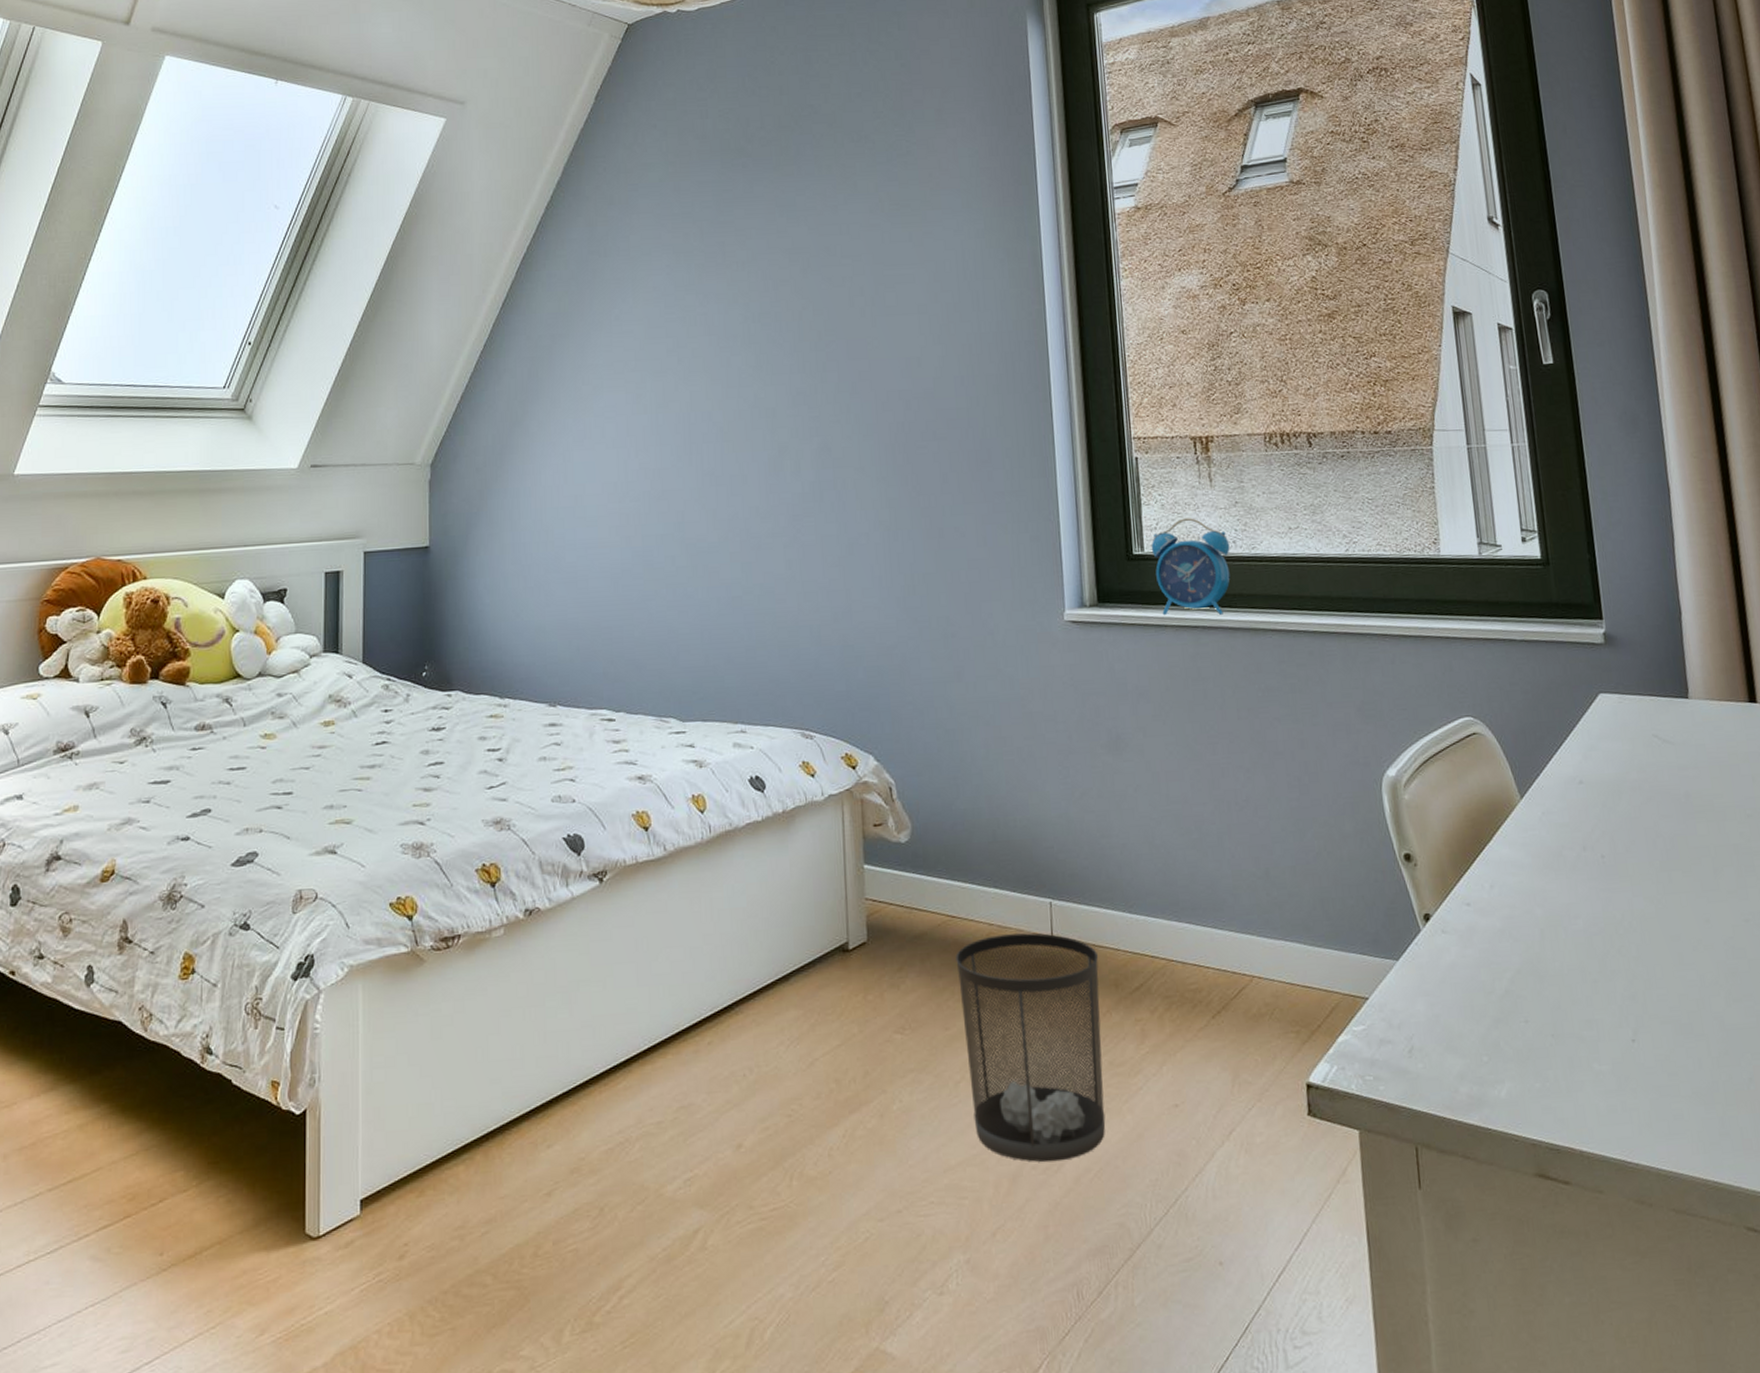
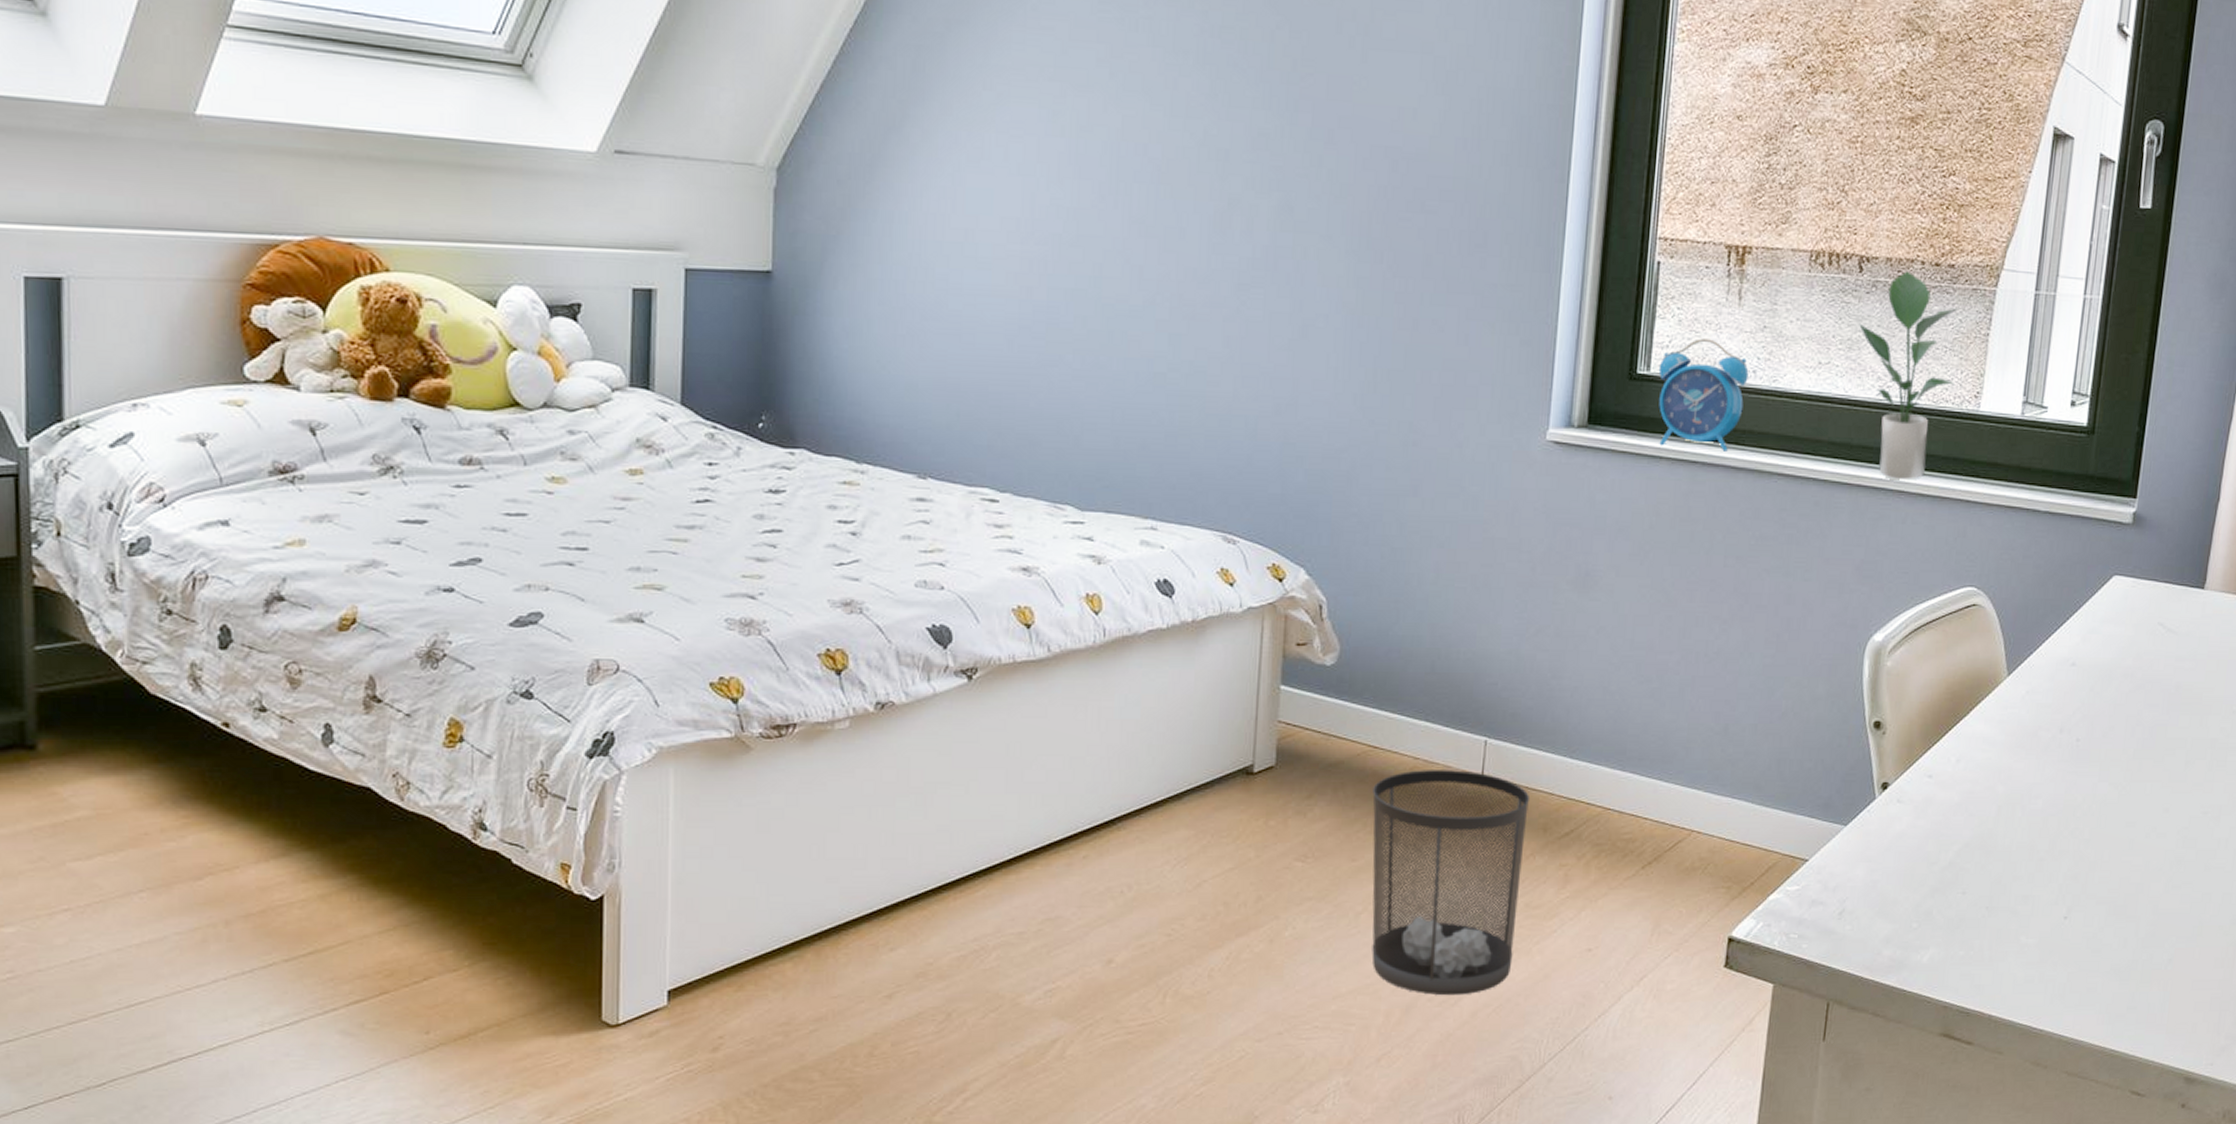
potted plant: none [1317,441,1412,625] -> present [1858,271,1957,481]

